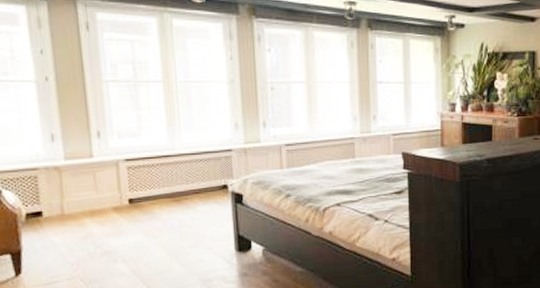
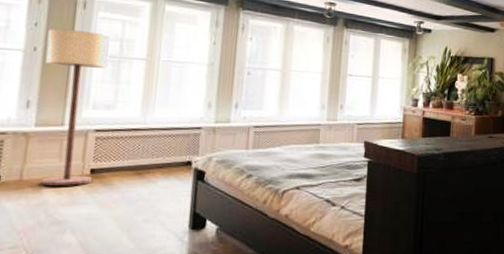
floor lamp: none [56,54,132,219] -> present [40,28,111,187]

